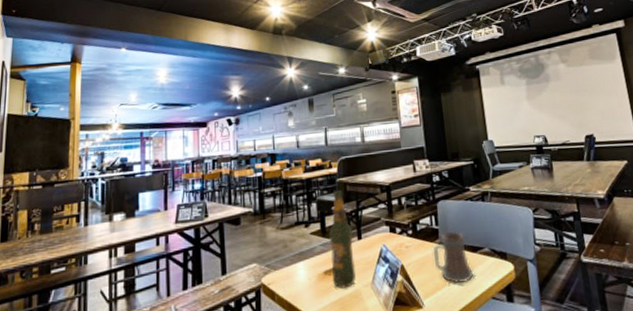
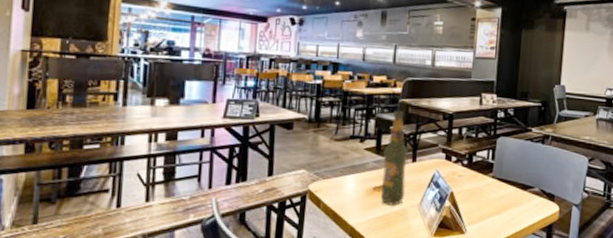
beer mug: present [432,231,474,284] -> none [484,167,520,217]

